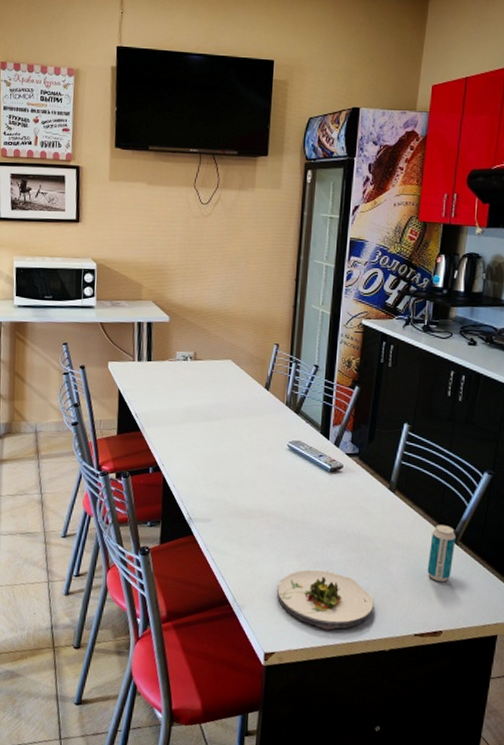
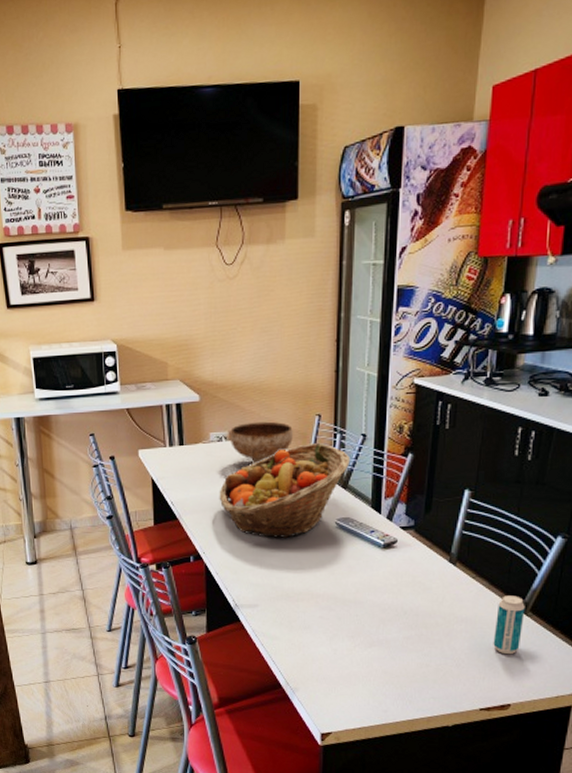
fruit basket: none [181,369,304,457] -> present [219,442,351,539]
bowl: none [194,345,253,387] -> present [229,421,293,467]
salad plate: present [276,569,375,630] -> none [330,649,436,709]

